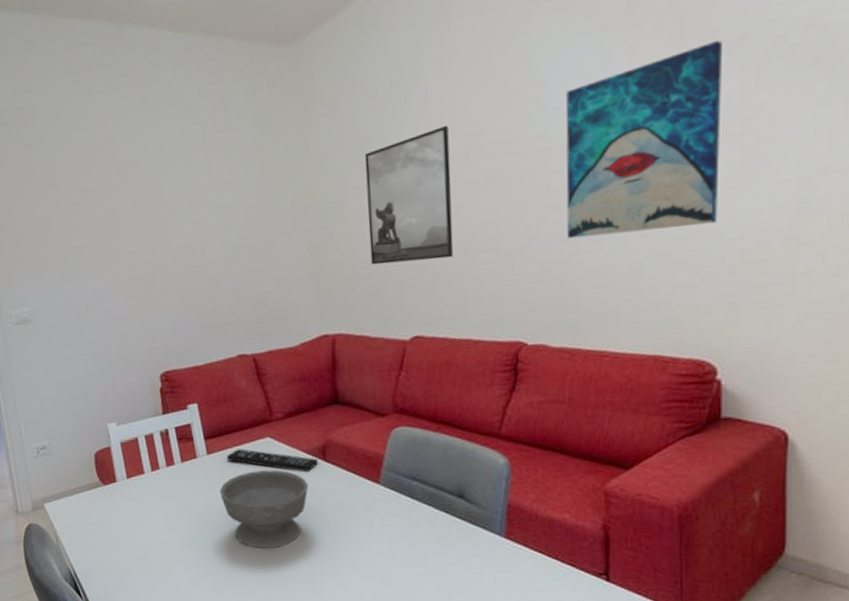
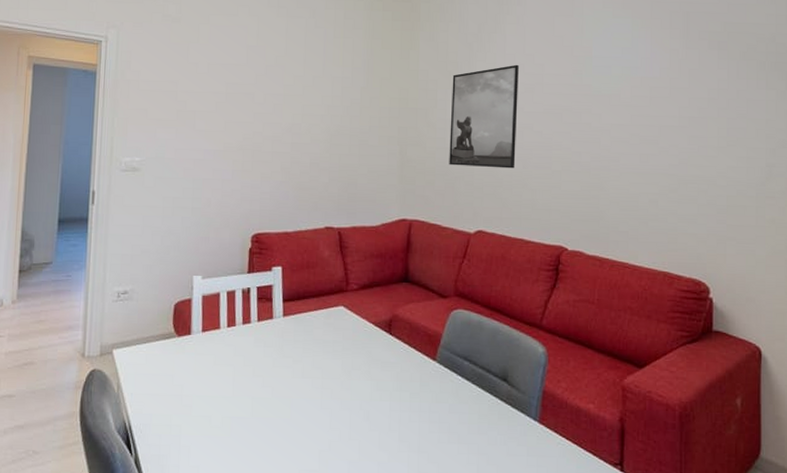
bowl: present [219,470,309,548] -> none [289,337,373,415]
remote control: present [226,449,319,473] -> none [300,314,384,344]
wall art: present [565,40,723,239] -> none [603,39,715,173]

